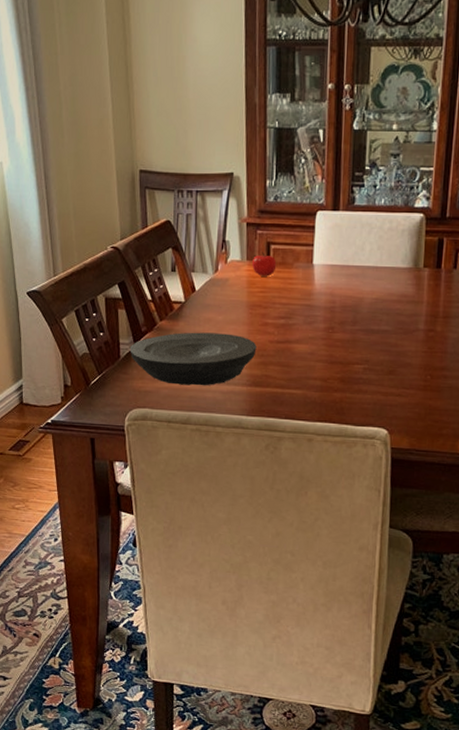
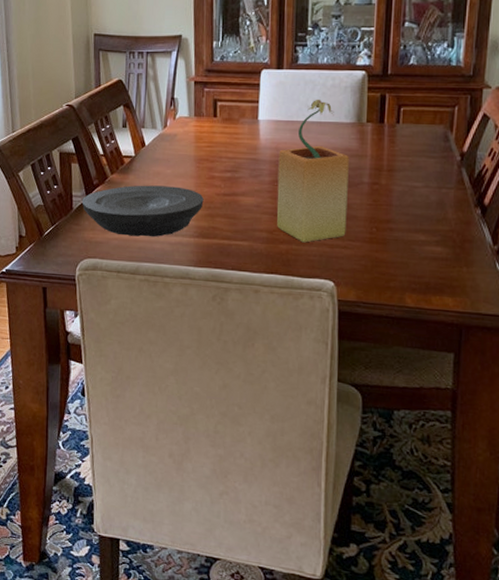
apple: present [251,252,277,277] -> none [199,108,223,132]
potted plant: none [331,242,405,391] -> present [277,99,349,243]

